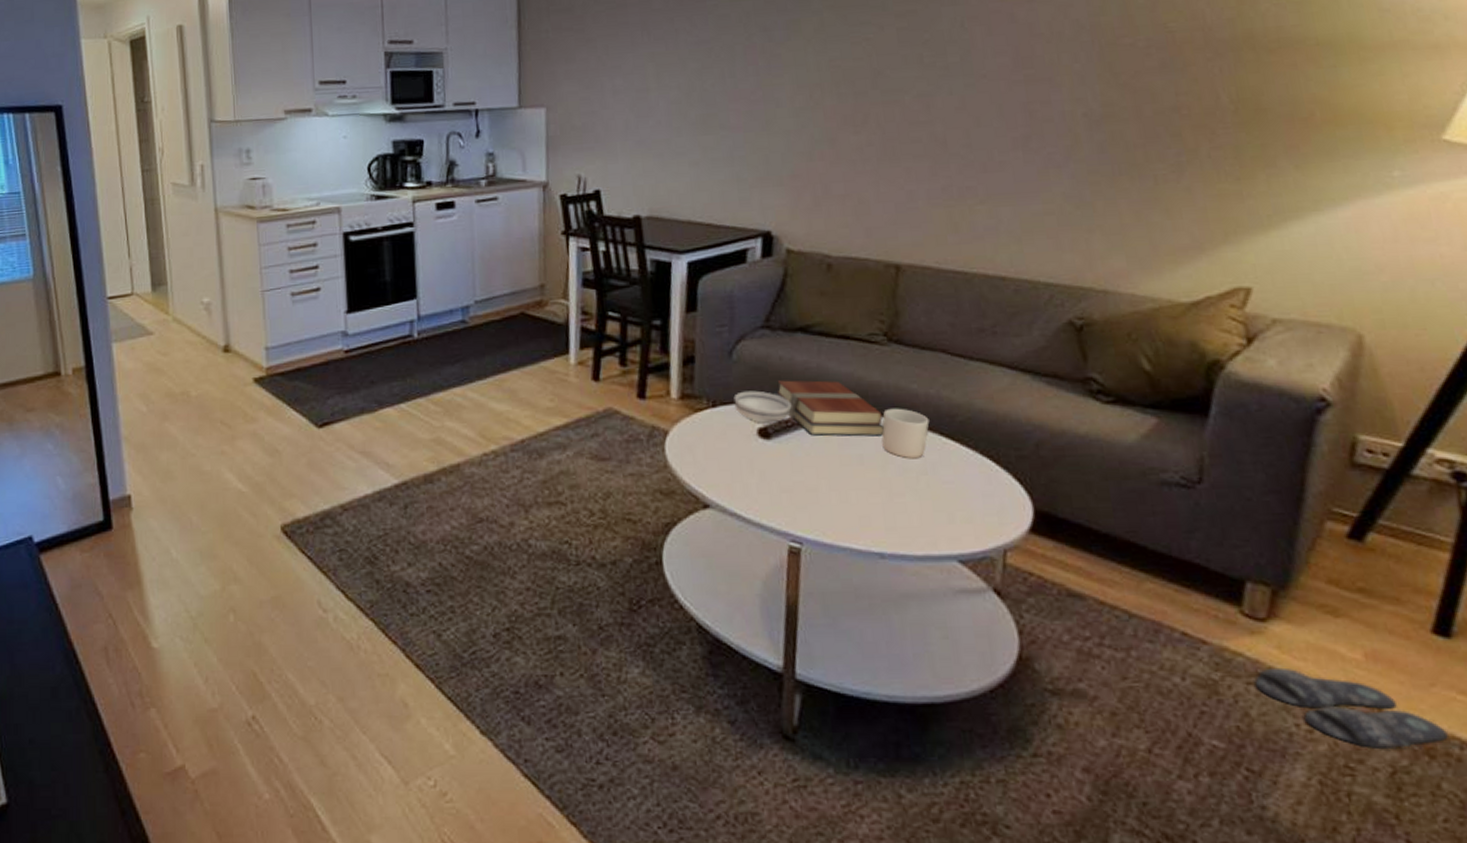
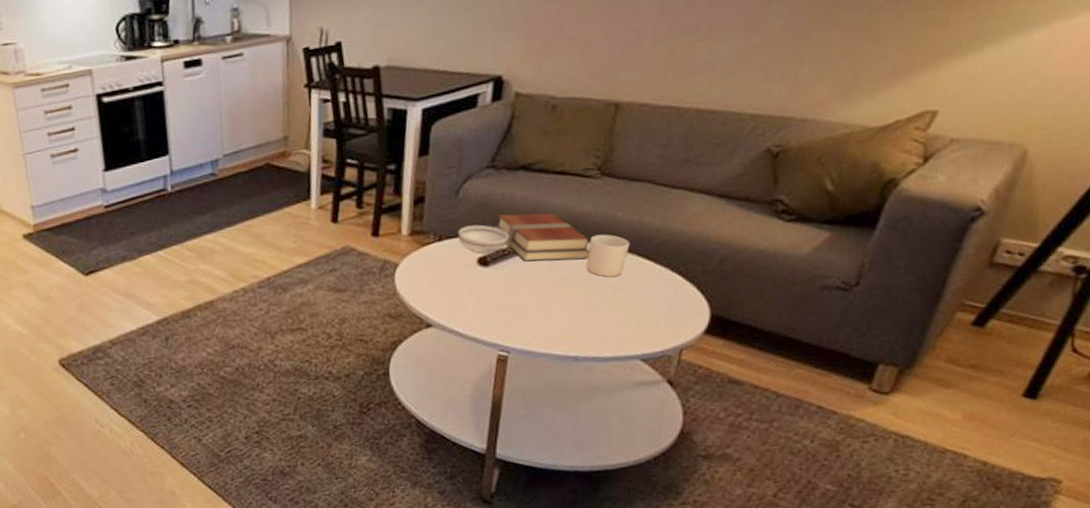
slippers: present [1254,667,1448,749] -> none [869,429,1014,485]

